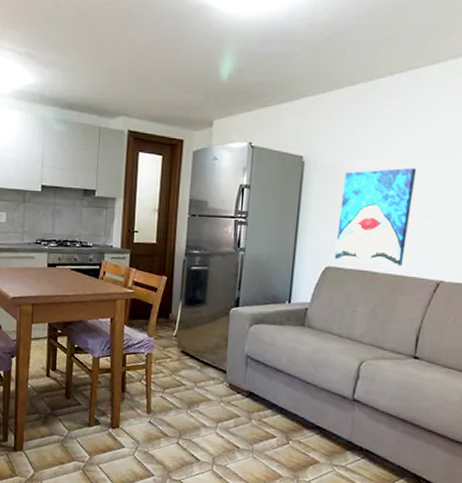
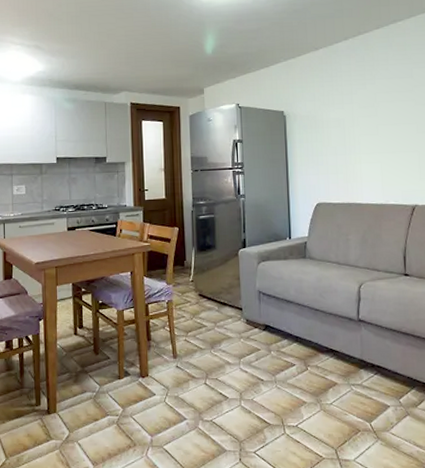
wall art: present [334,167,417,266] -> none [321,112,382,197]

